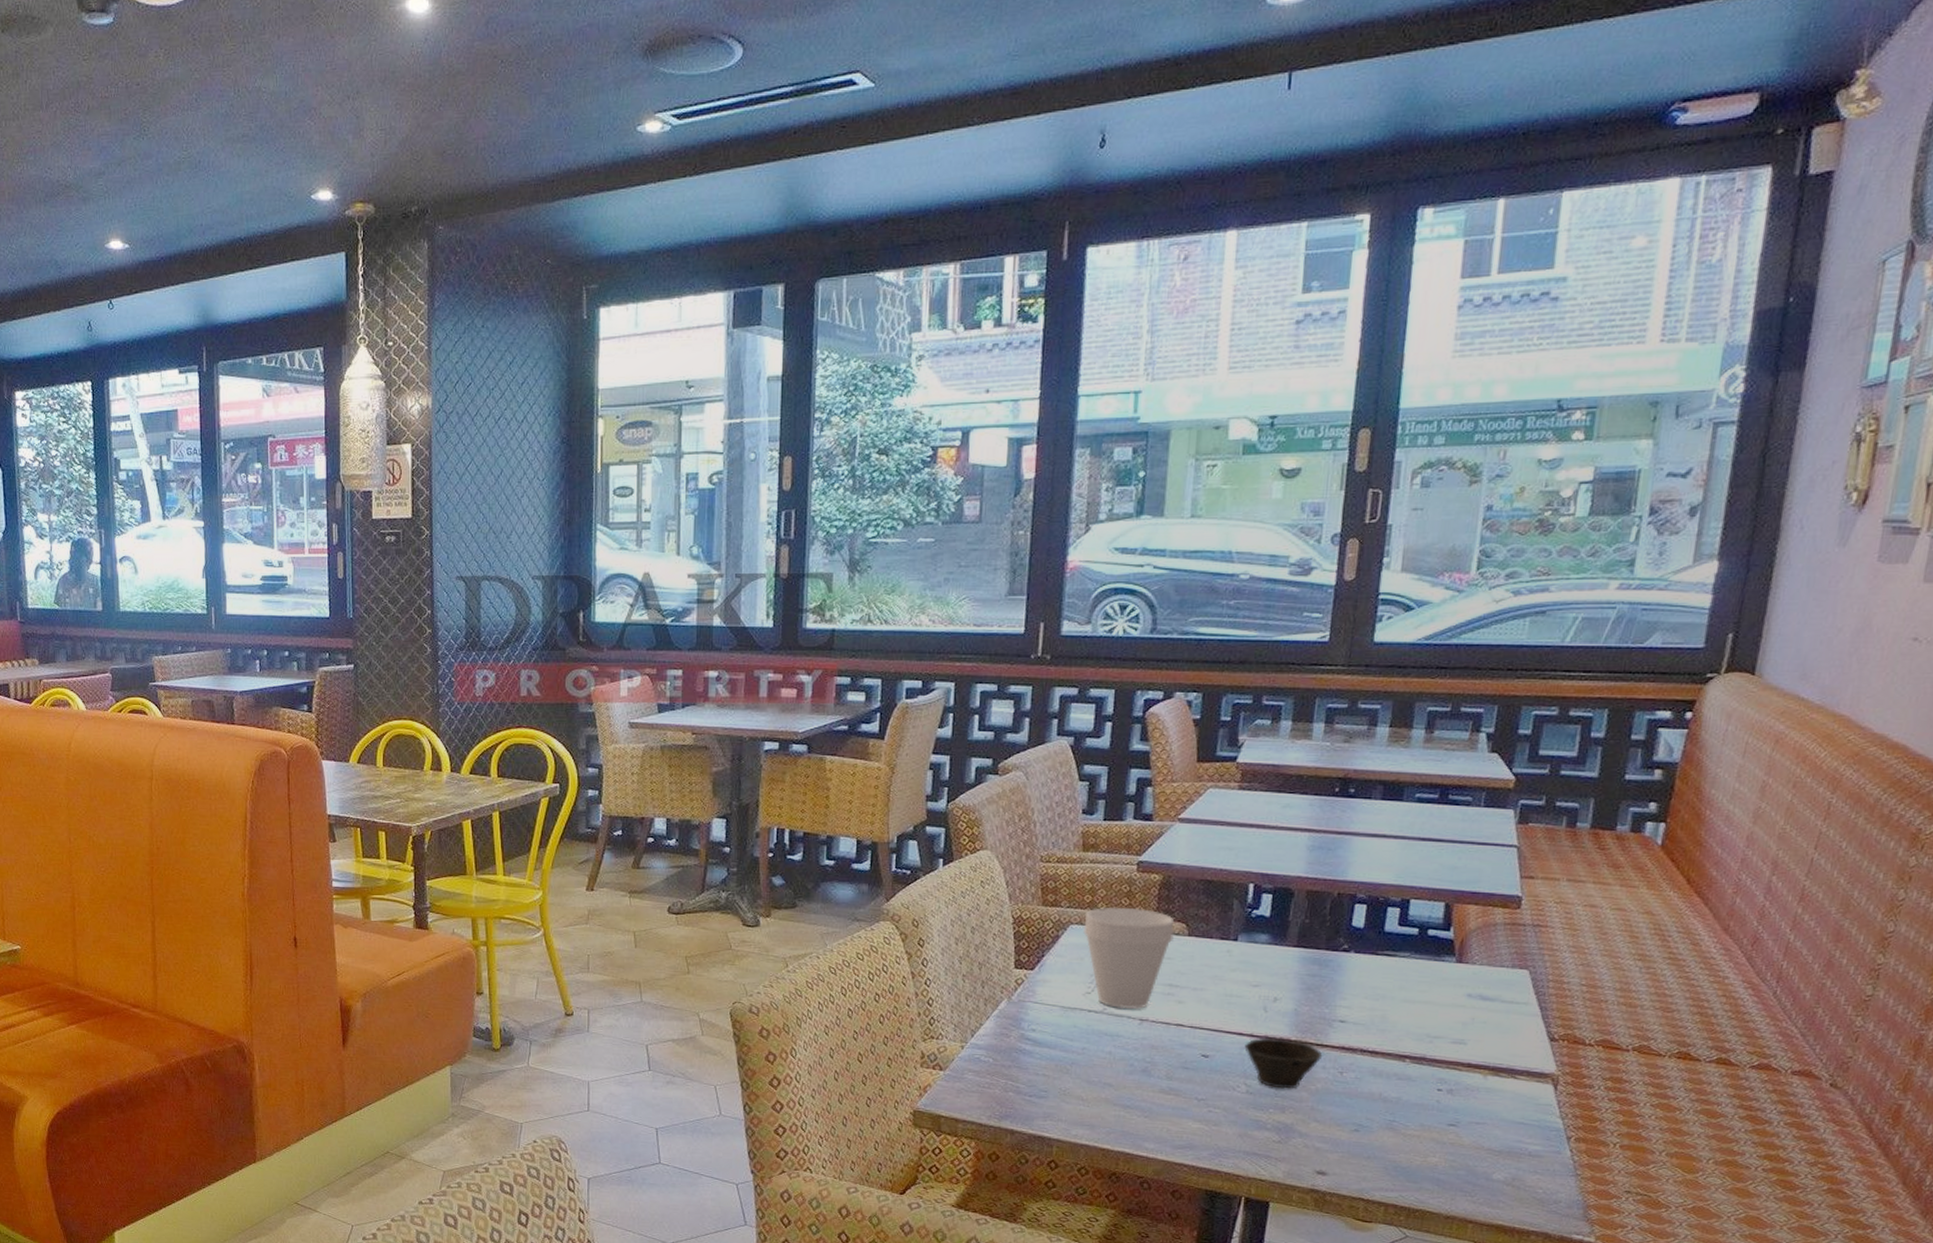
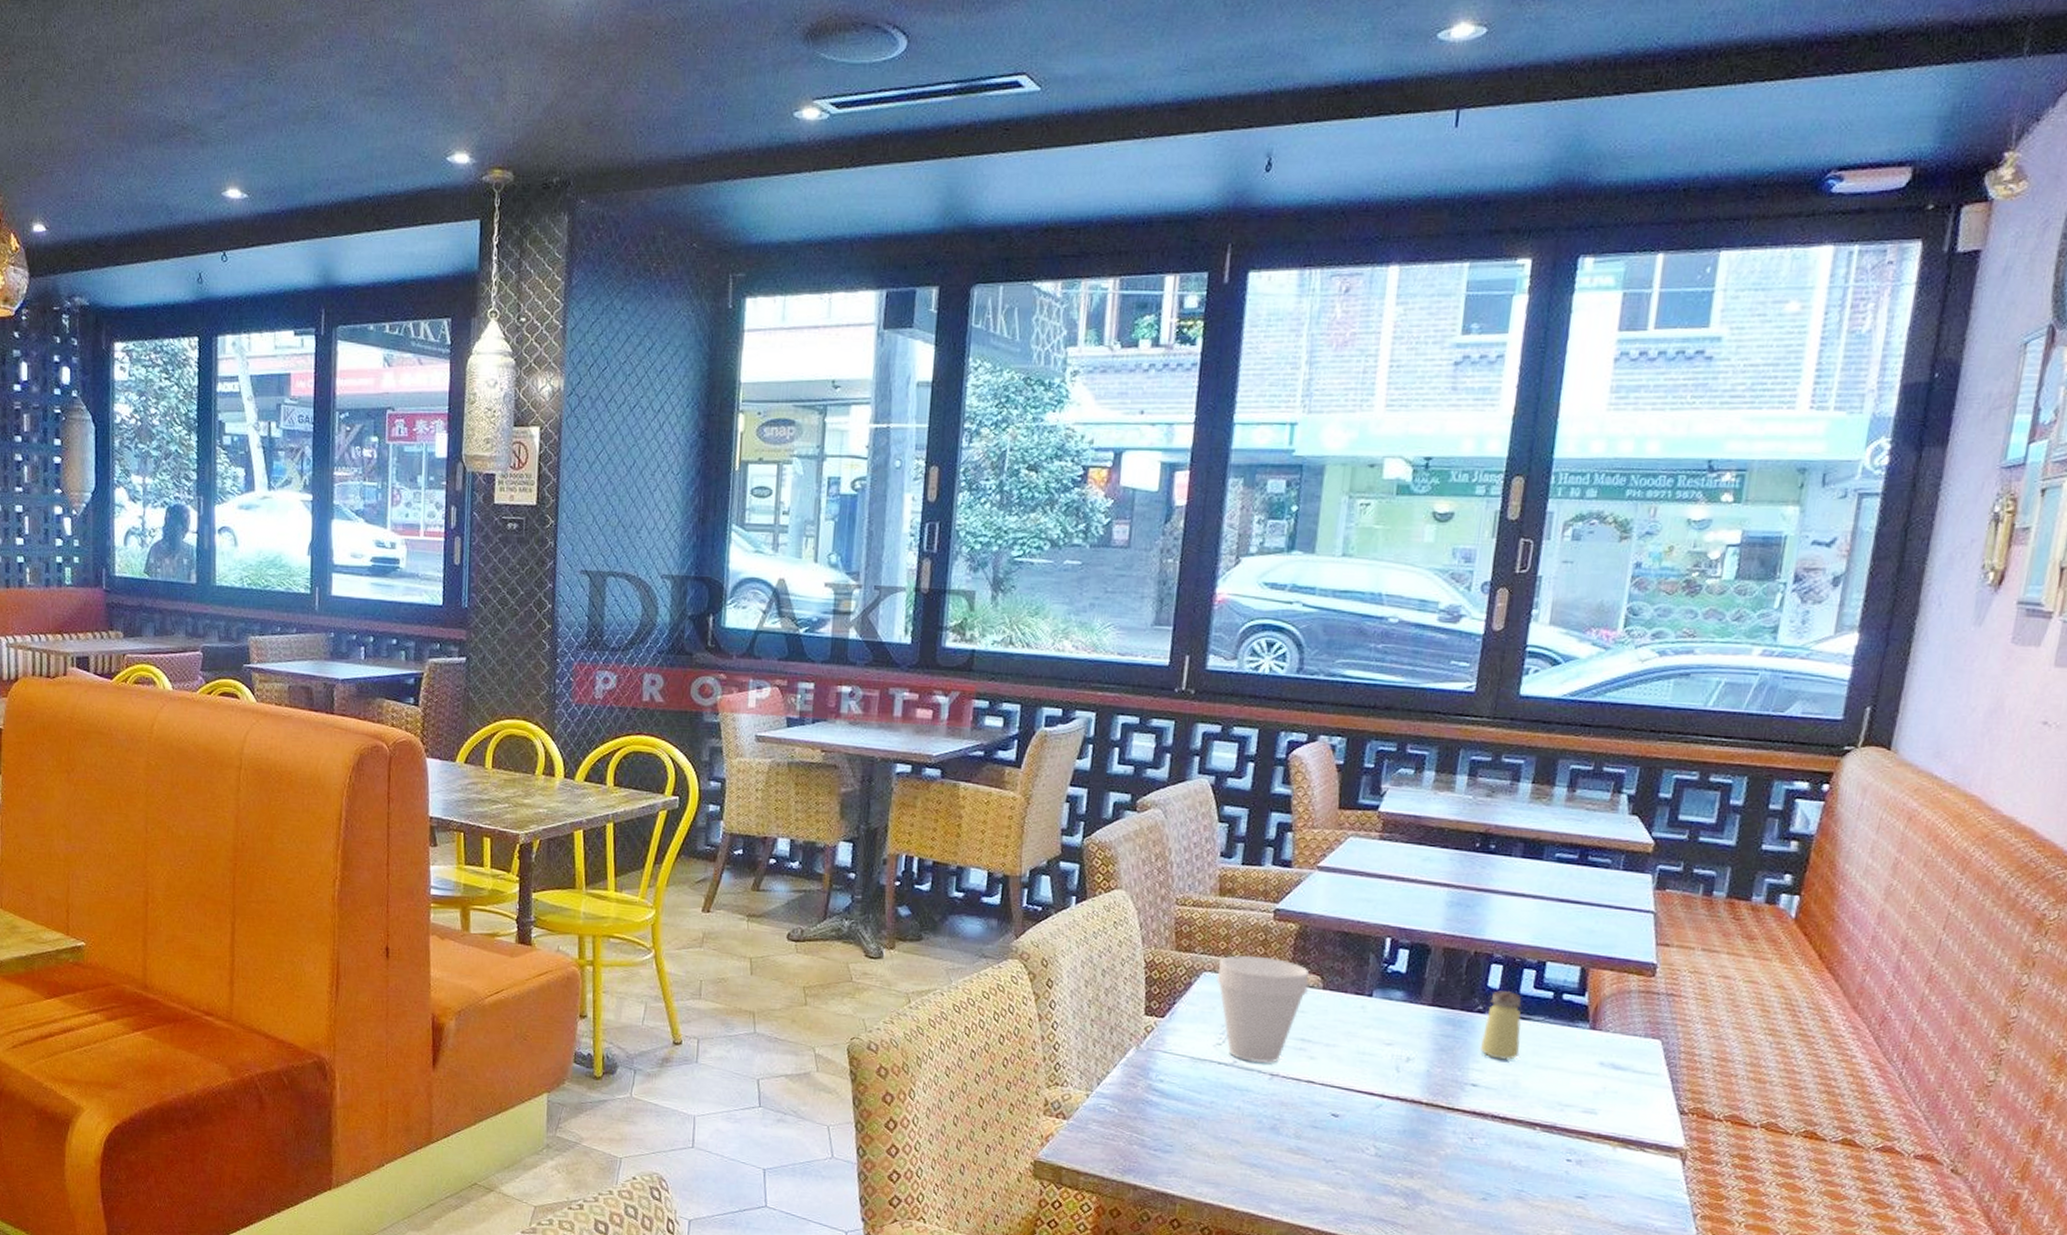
cup: present [1244,1037,1323,1089] -> none [1375,1098,1454,1154]
saltshaker: none [1346,929,1388,996] -> present [1479,990,1523,1060]

